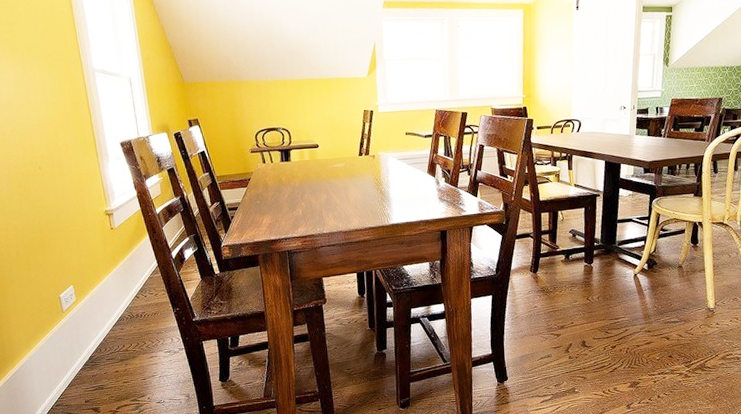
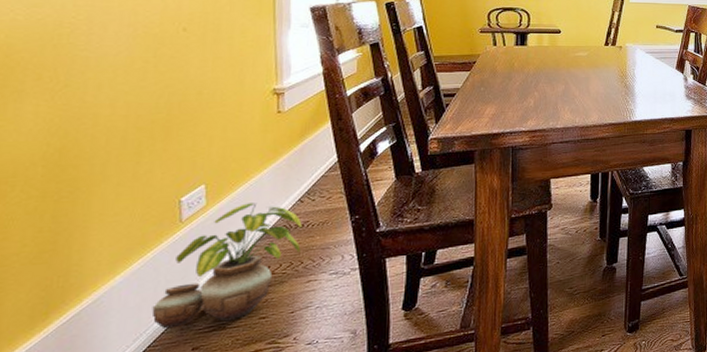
potted plant: none [56,298,143,387] -> present [151,203,302,329]

